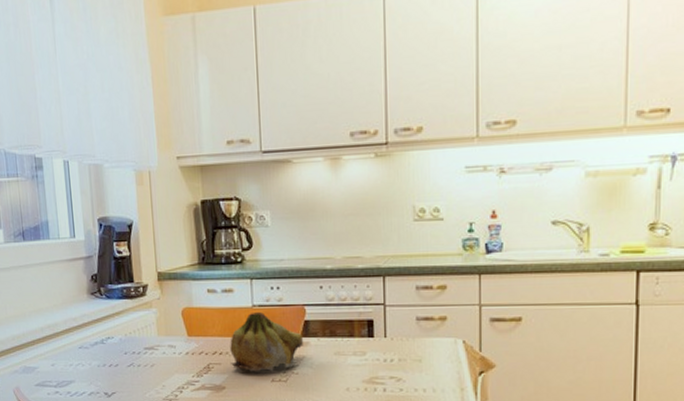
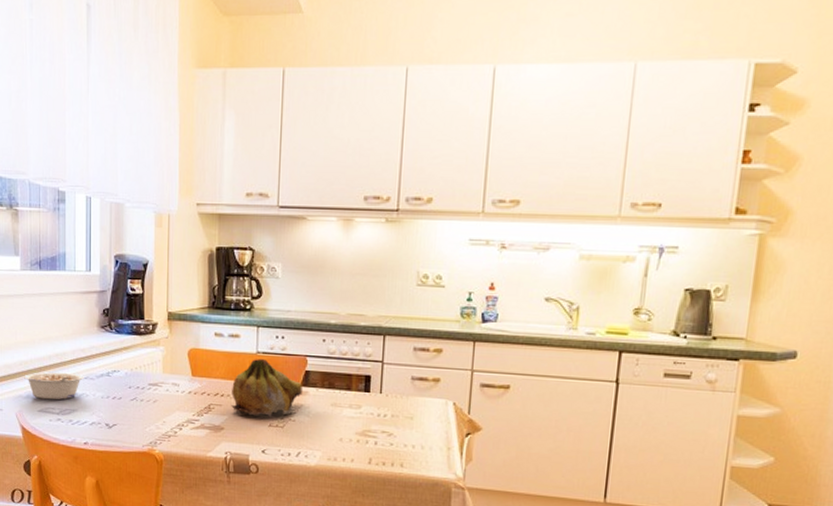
legume: none [18,343,79,373] -> present [24,372,84,400]

